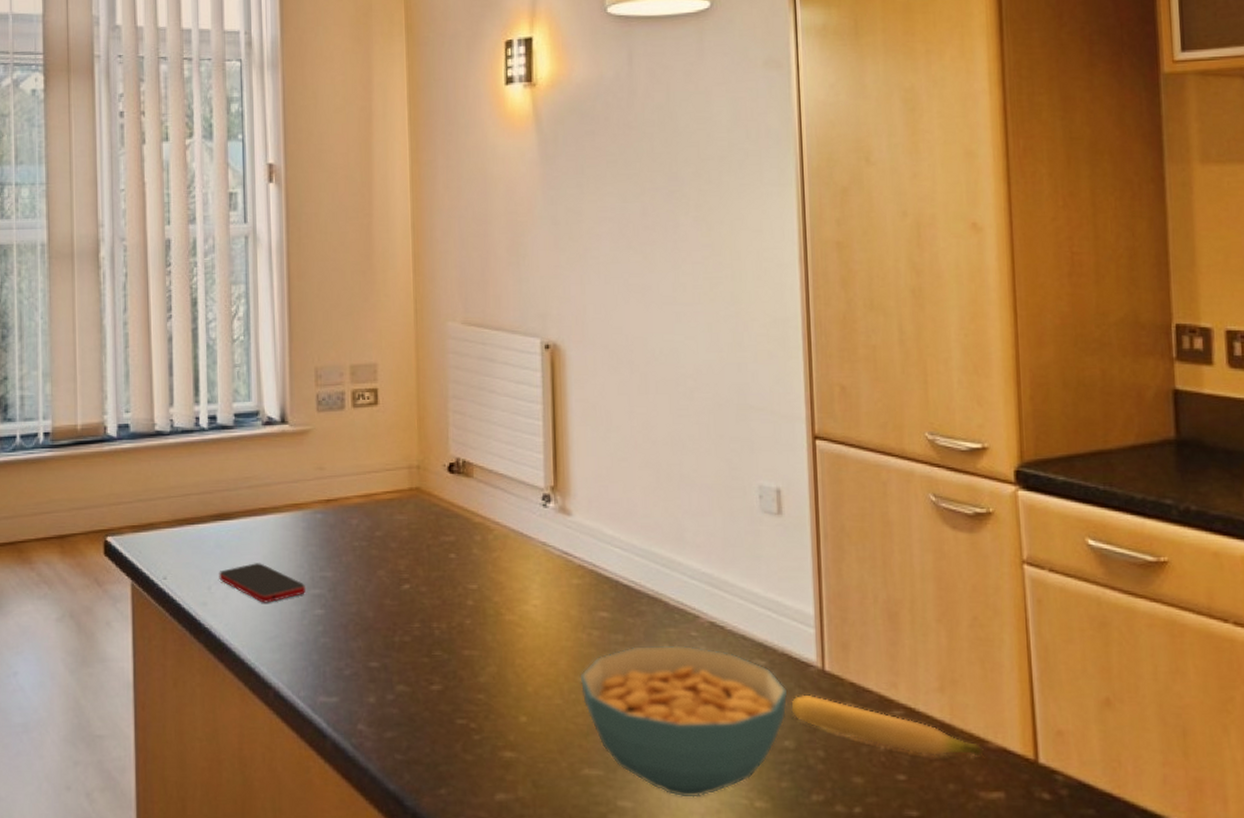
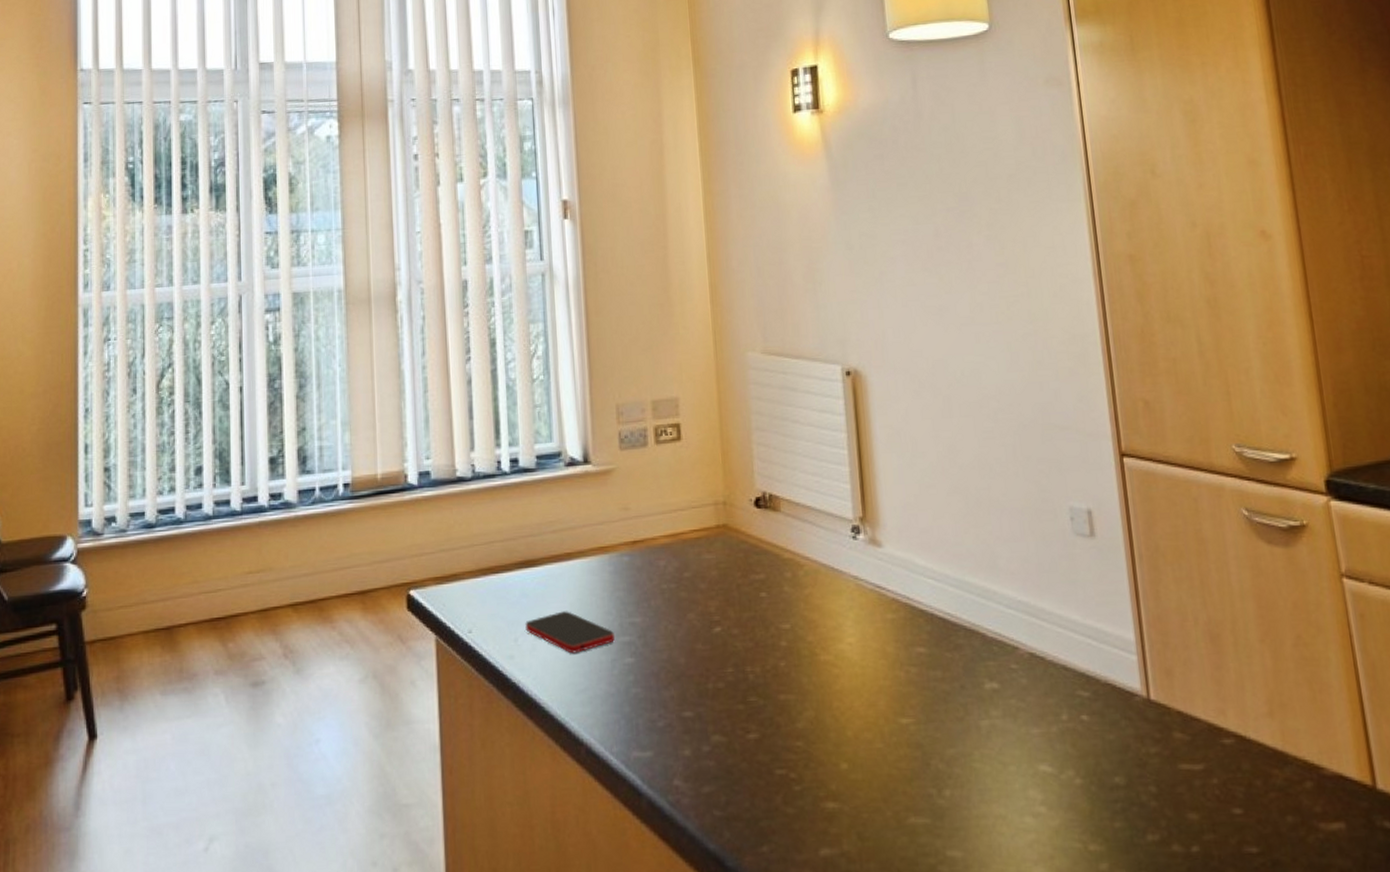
cereal bowl: present [580,645,788,798] -> none [900,679,1115,844]
banana: present [791,694,984,757] -> none [1118,726,1320,787]

